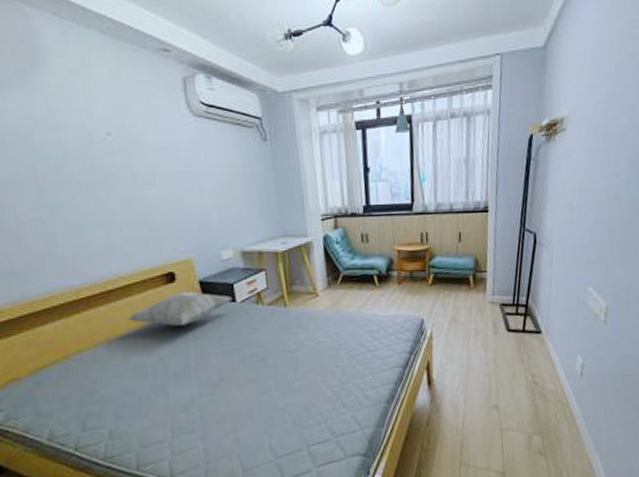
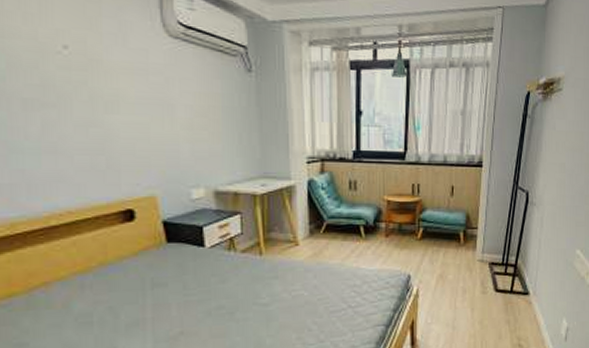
decorative pillow: present [127,291,233,326] -> none [72,232,201,271]

